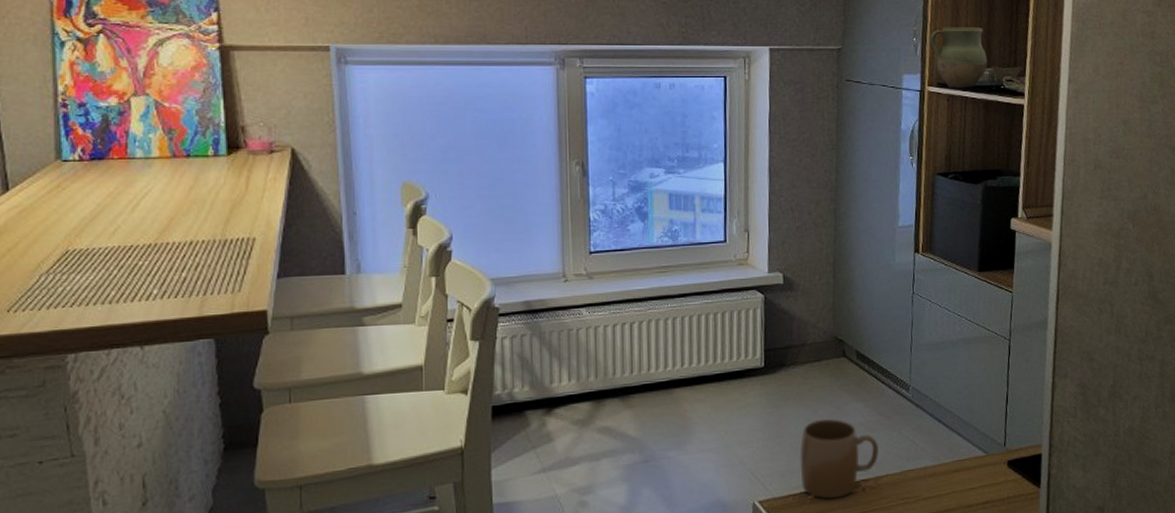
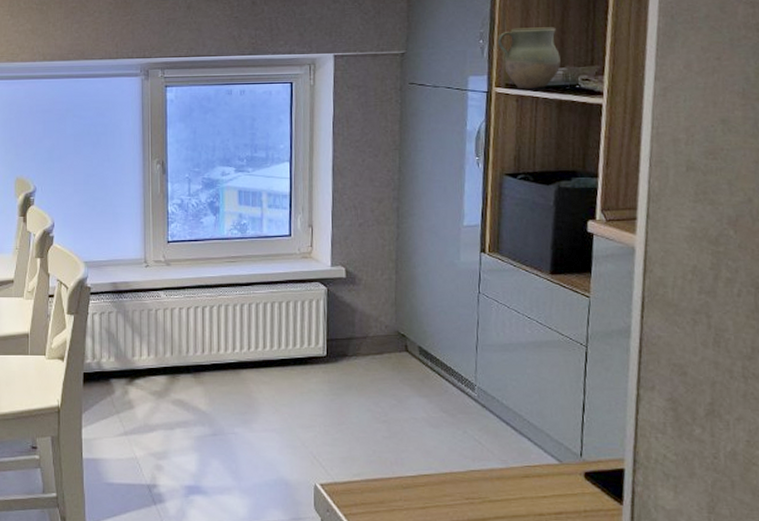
mug: present [799,419,879,500] -> none [360,410,442,490]

